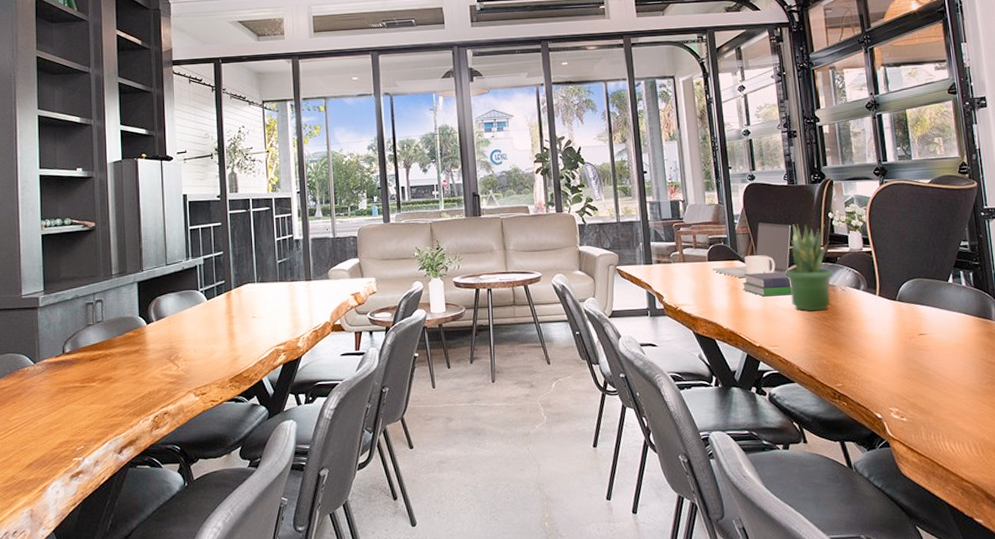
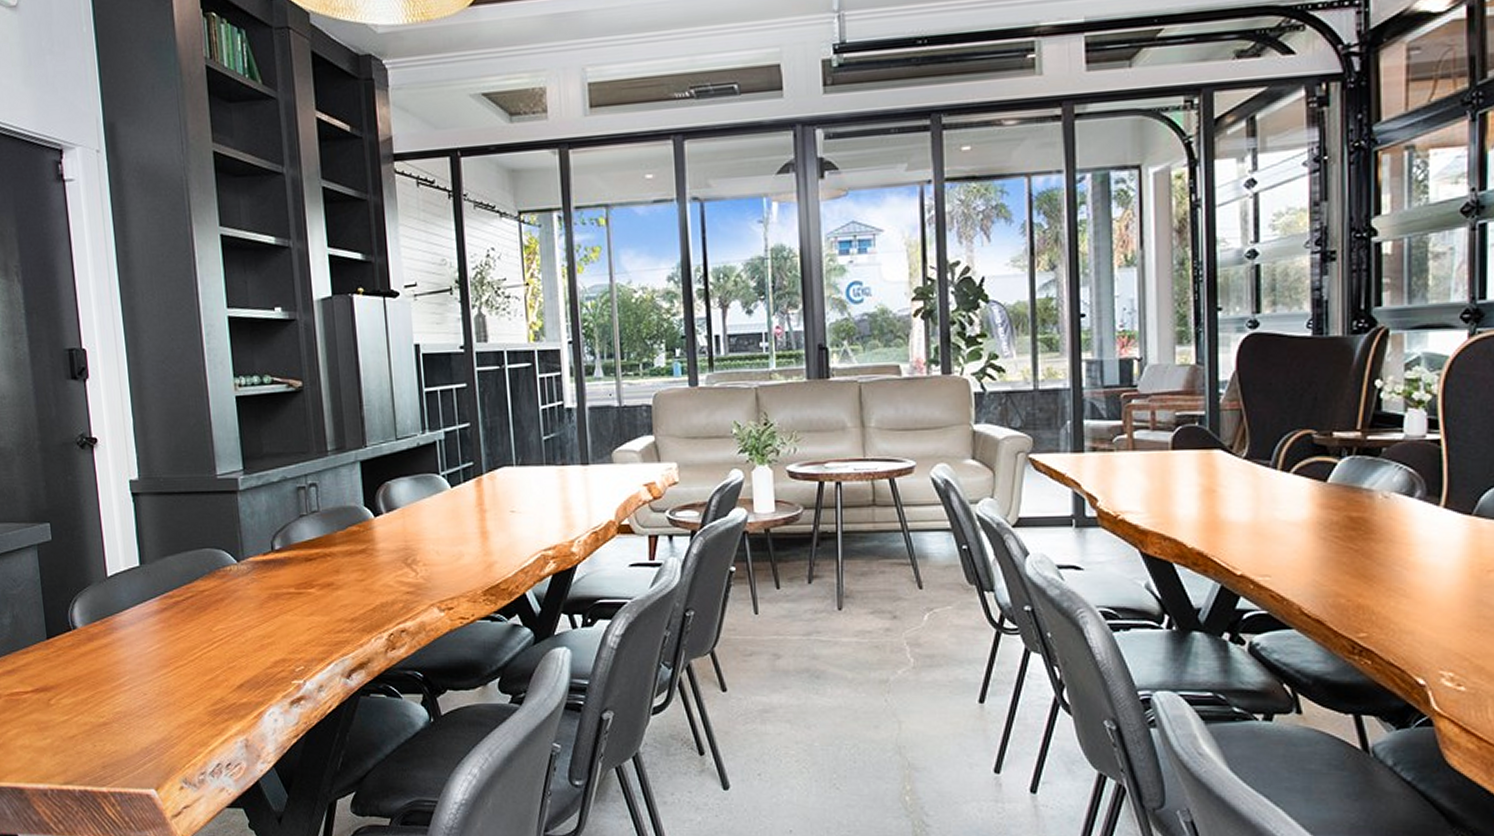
laptop: present [711,222,791,278] -> none [1176,393,1310,475]
book: present [742,271,792,297] -> none [1224,467,1302,504]
mug: present [744,255,776,275] -> none [1229,442,1279,471]
planter: present [785,224,832,311] -> none [1294,396,1372,527]

